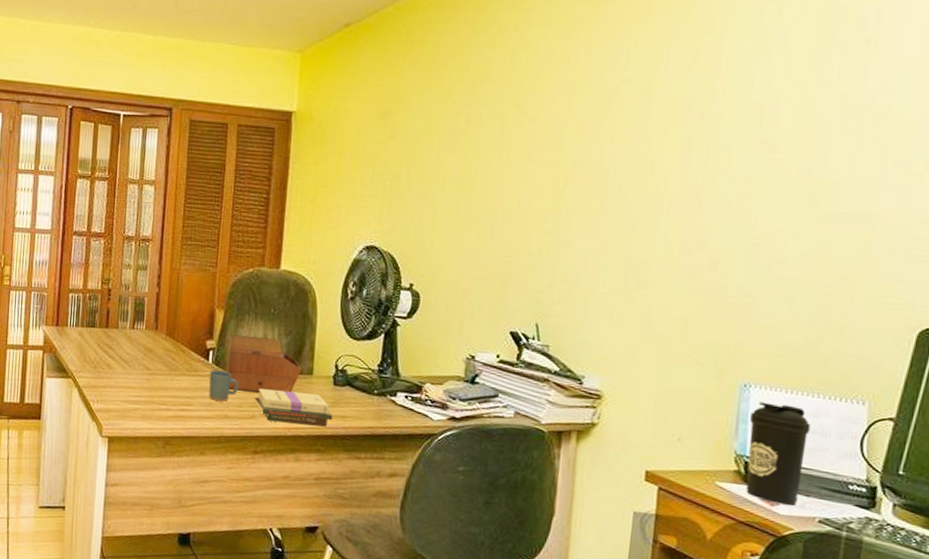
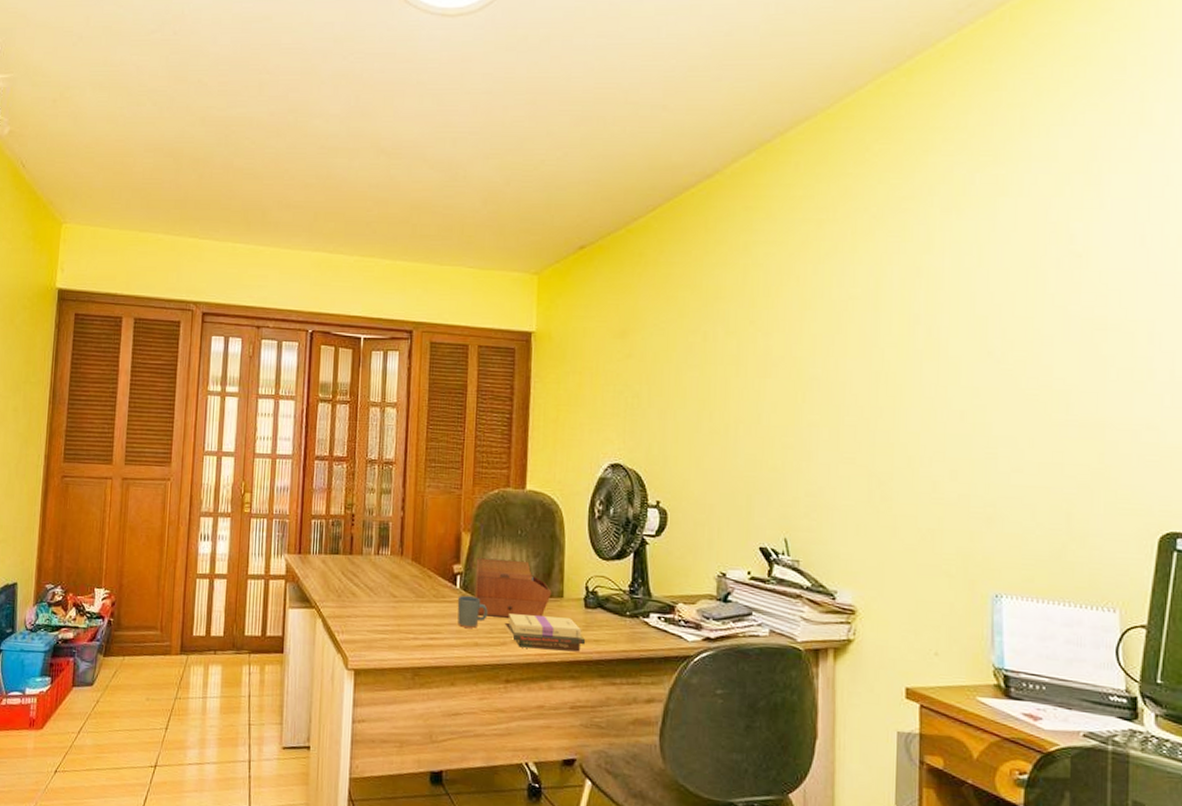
water bottle: present [746,402,811,507] -> none [1005,612,1065,721]

